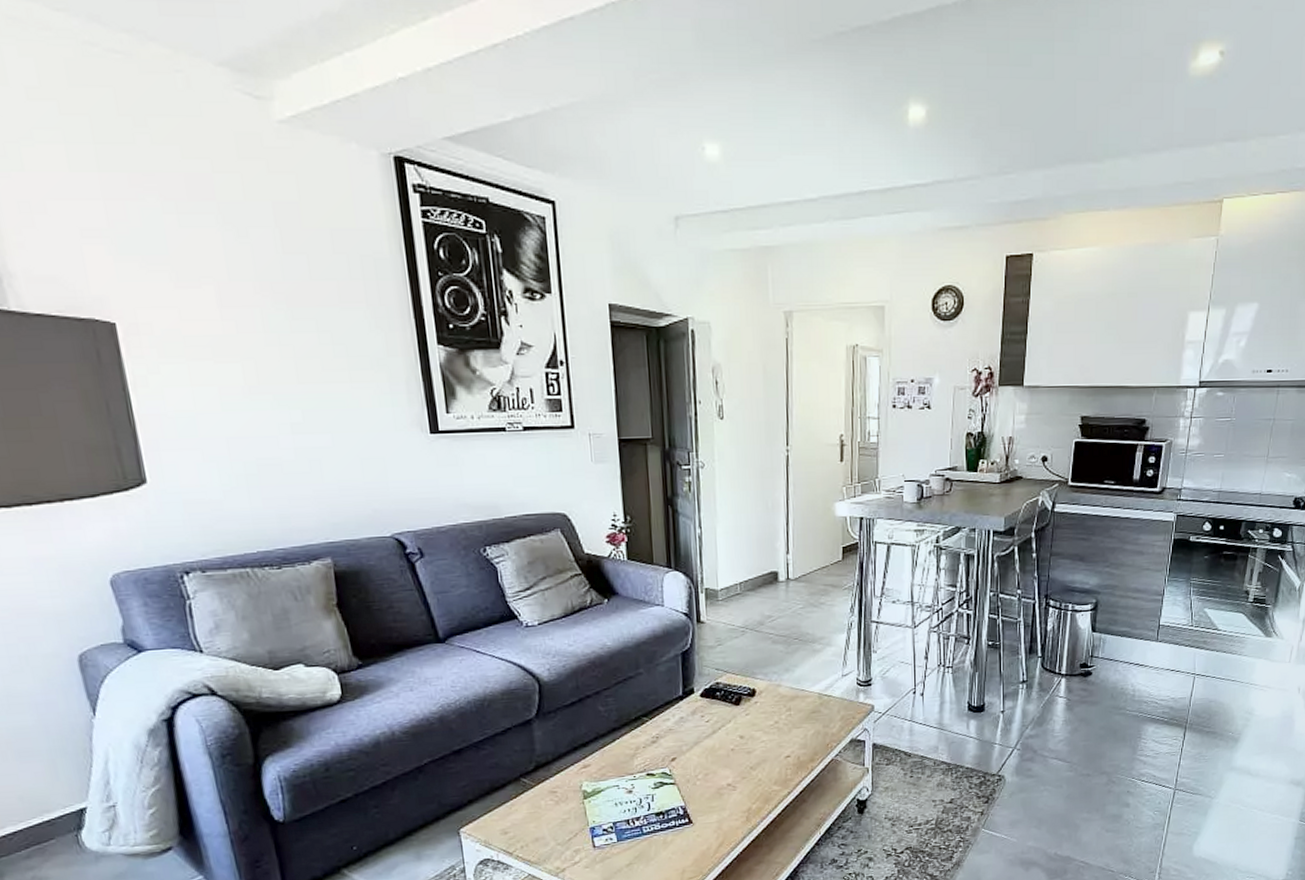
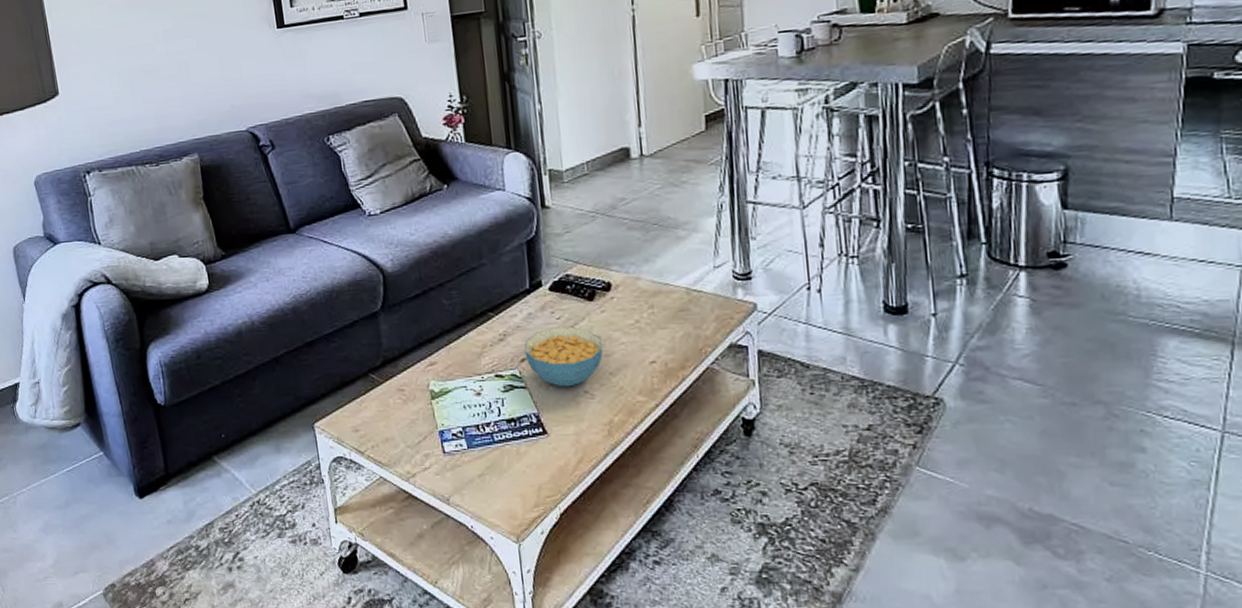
cereal bowl: none [675,728,746,782] -> present [524,326,604,387]

